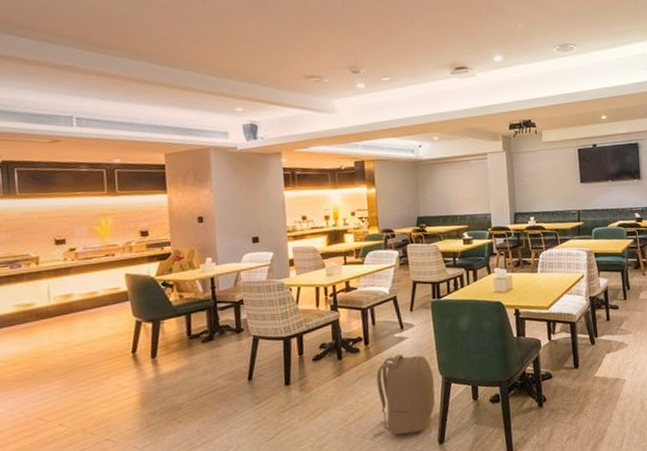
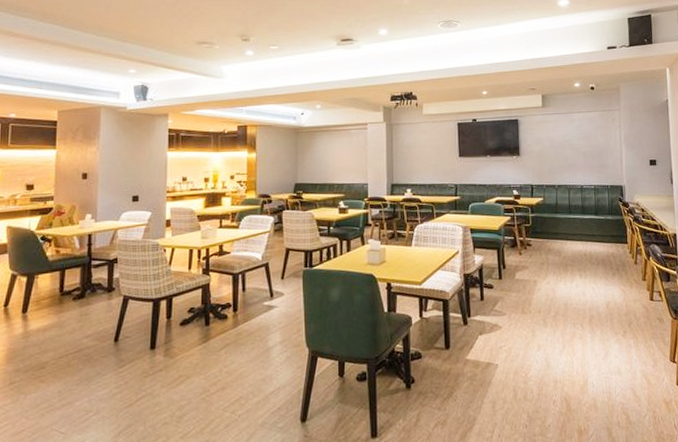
backpack: present [373,354,435,436] -> none [235,324,301,410]

